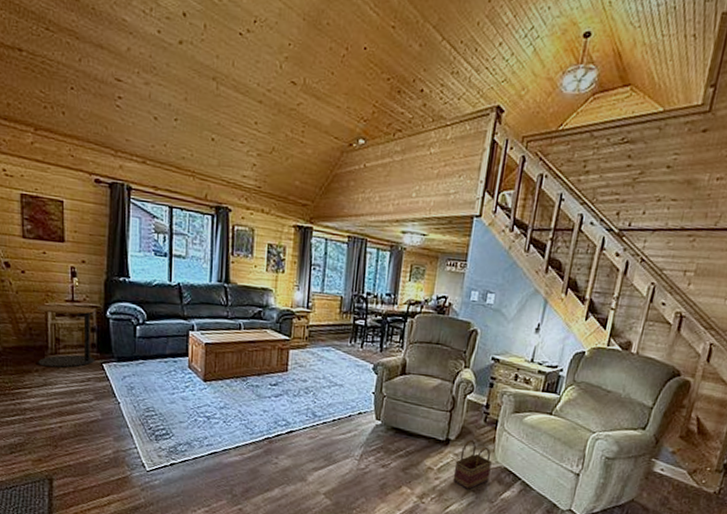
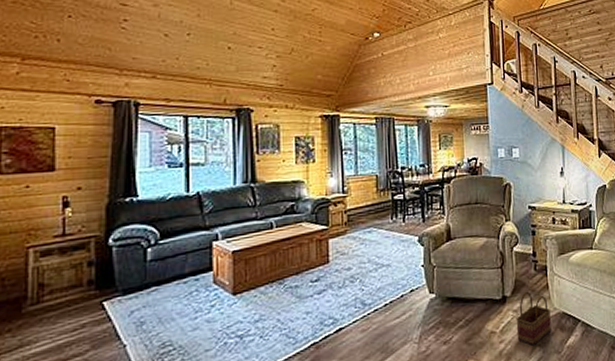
side table: present [36,304,95,368] -> none [12,237,93,323]

